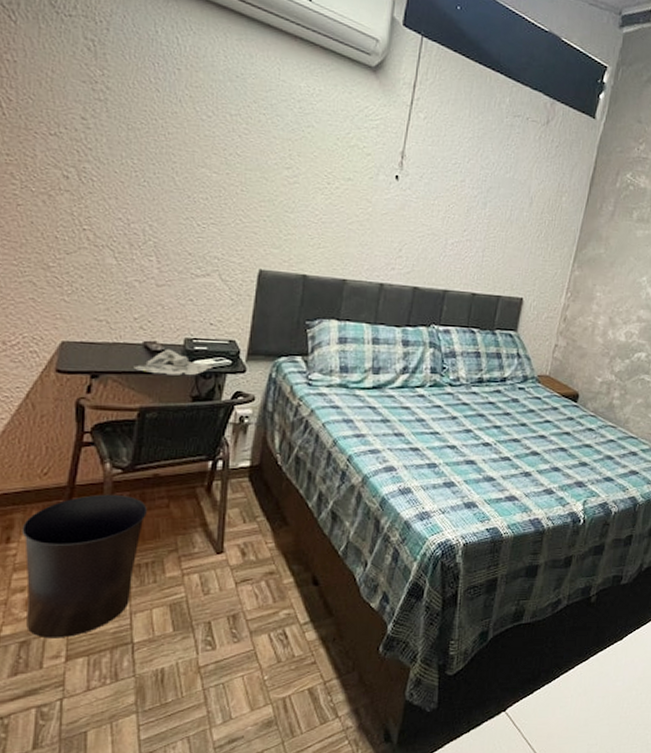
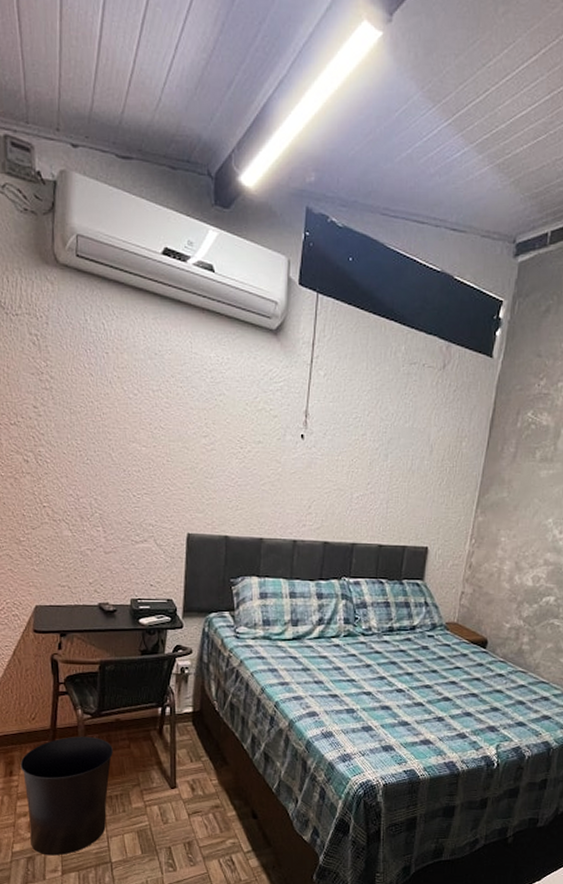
tissue: present [133,348,214,376] -> none [92,609,156,632]

